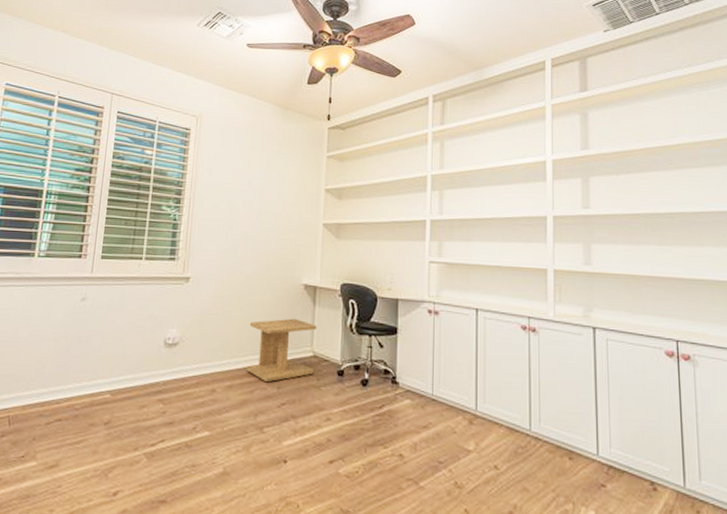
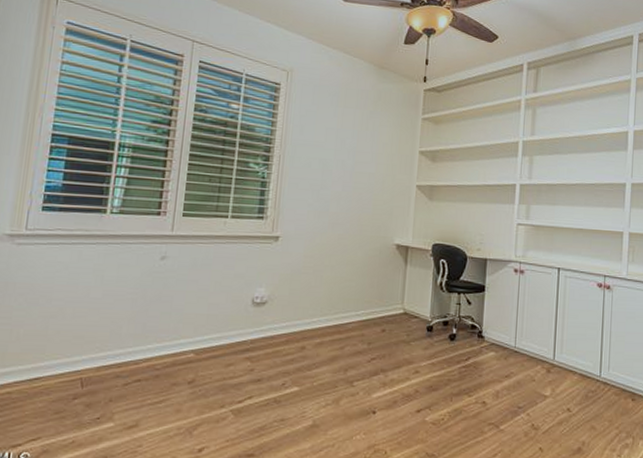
side table: present [246,318,317,382] -> none [337,277,408,338]

